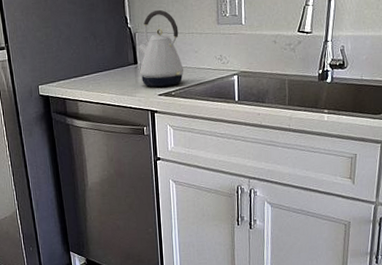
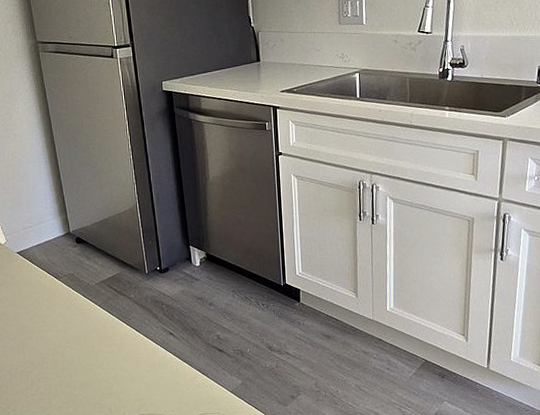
kettle: present [138,9,184,87] -> none [261,10,306,84]

